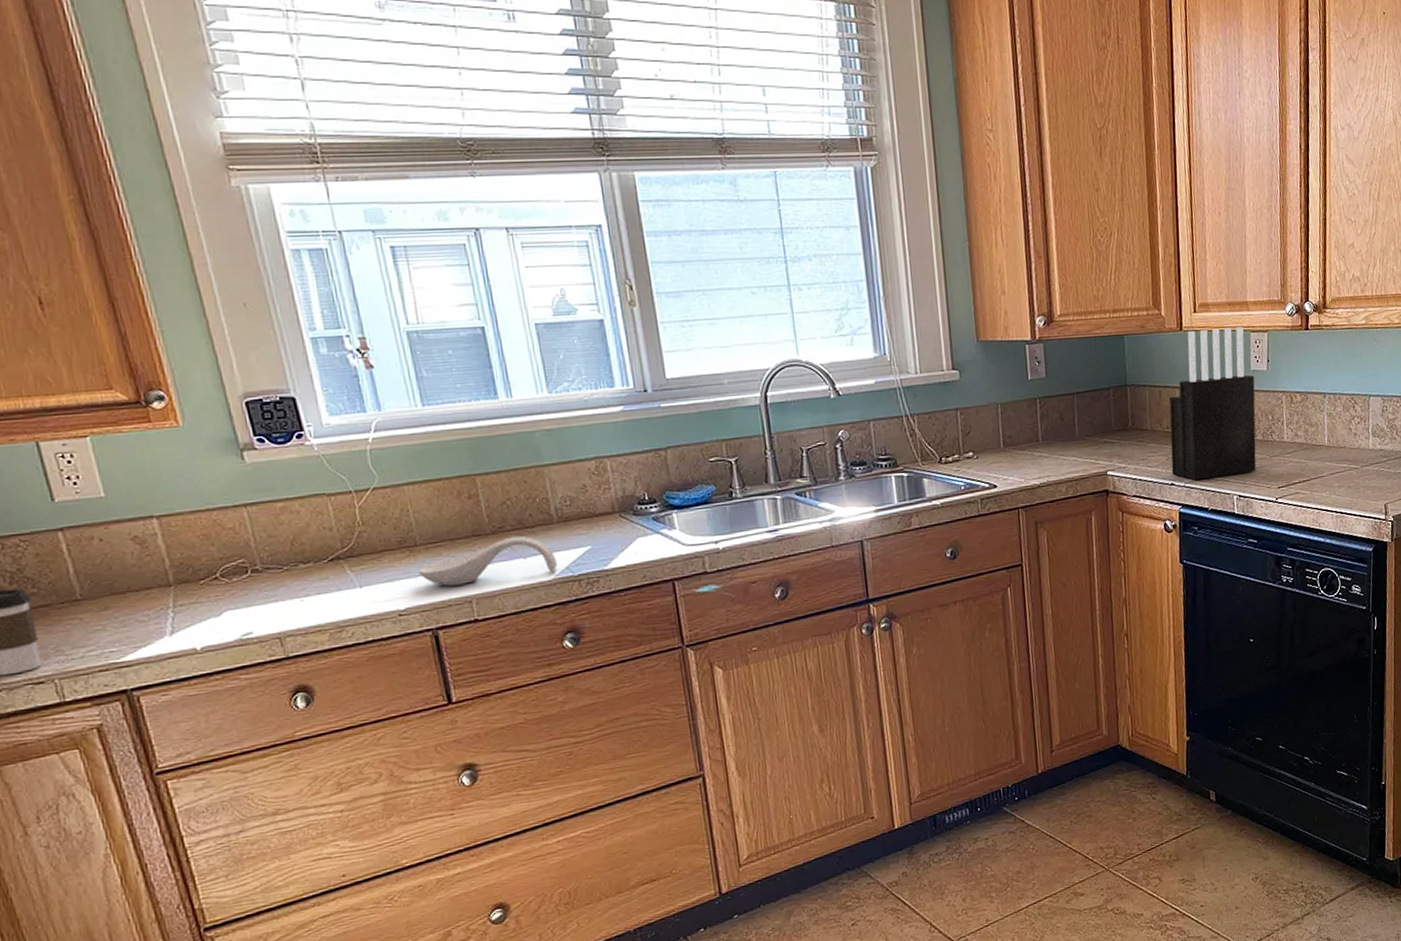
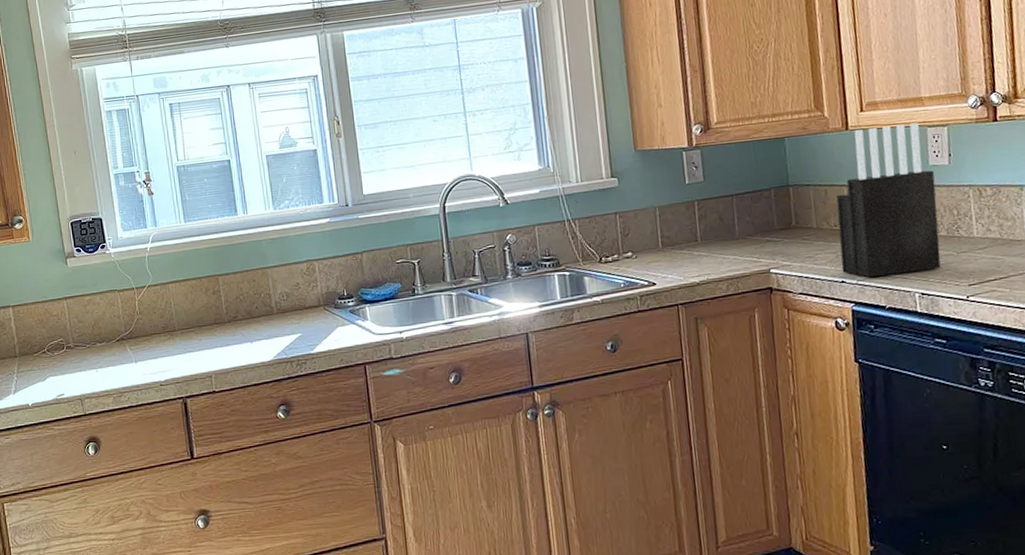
spoon rest: present [419,535,557,586] -> none [176,324,275,364]

